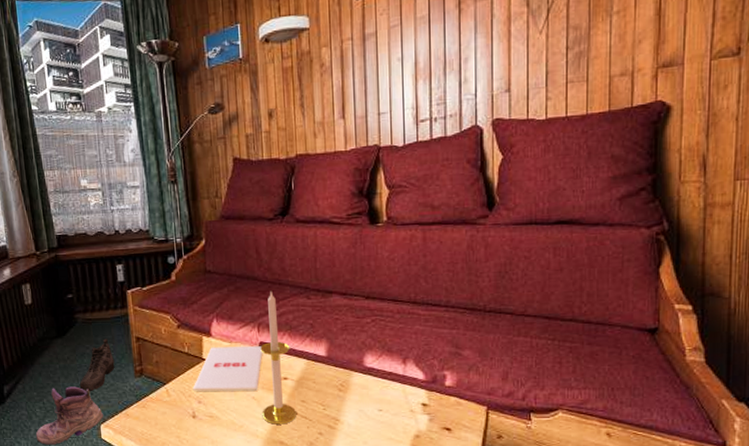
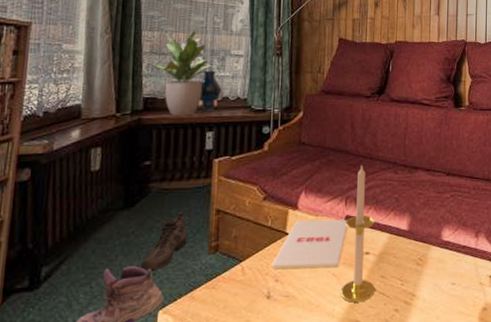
potted plant: none [61,165,117,251] -> present [155,30,218,116]
vase: none [103,204,124,245] -> present [199,70,222,111]

